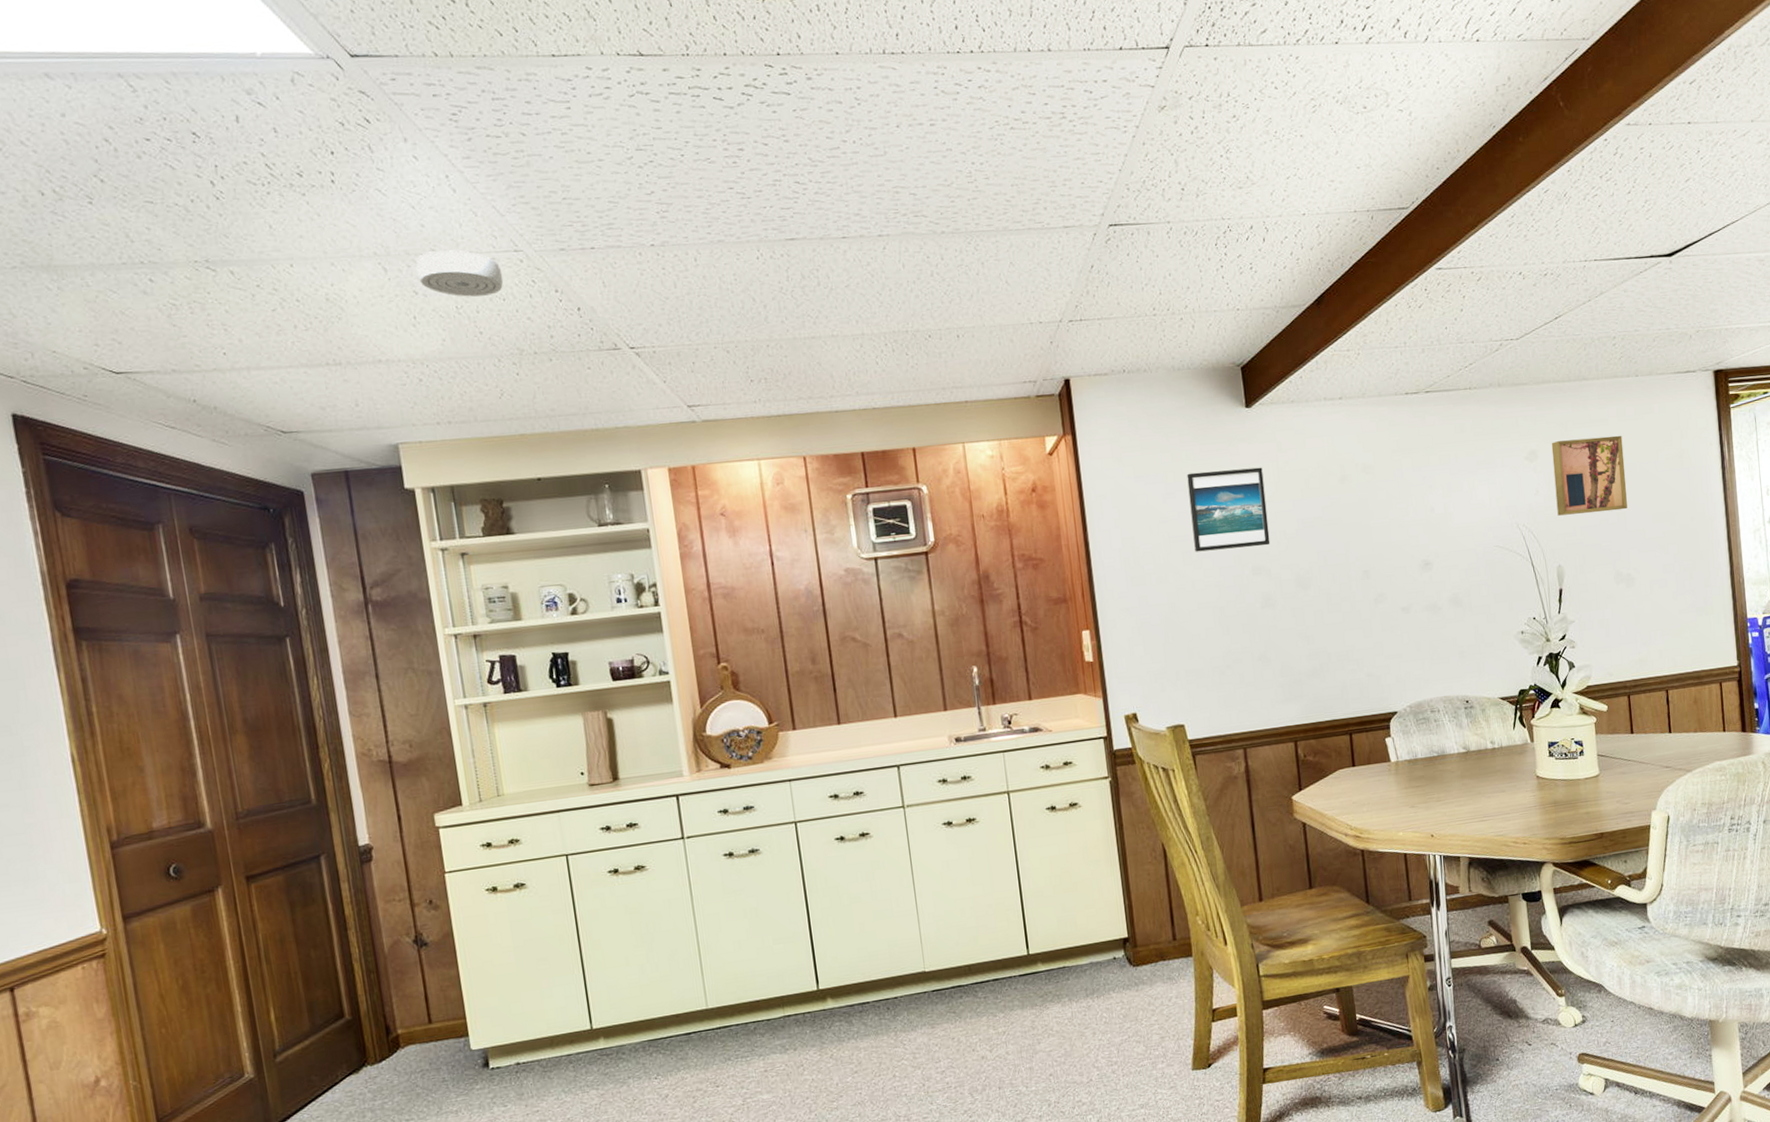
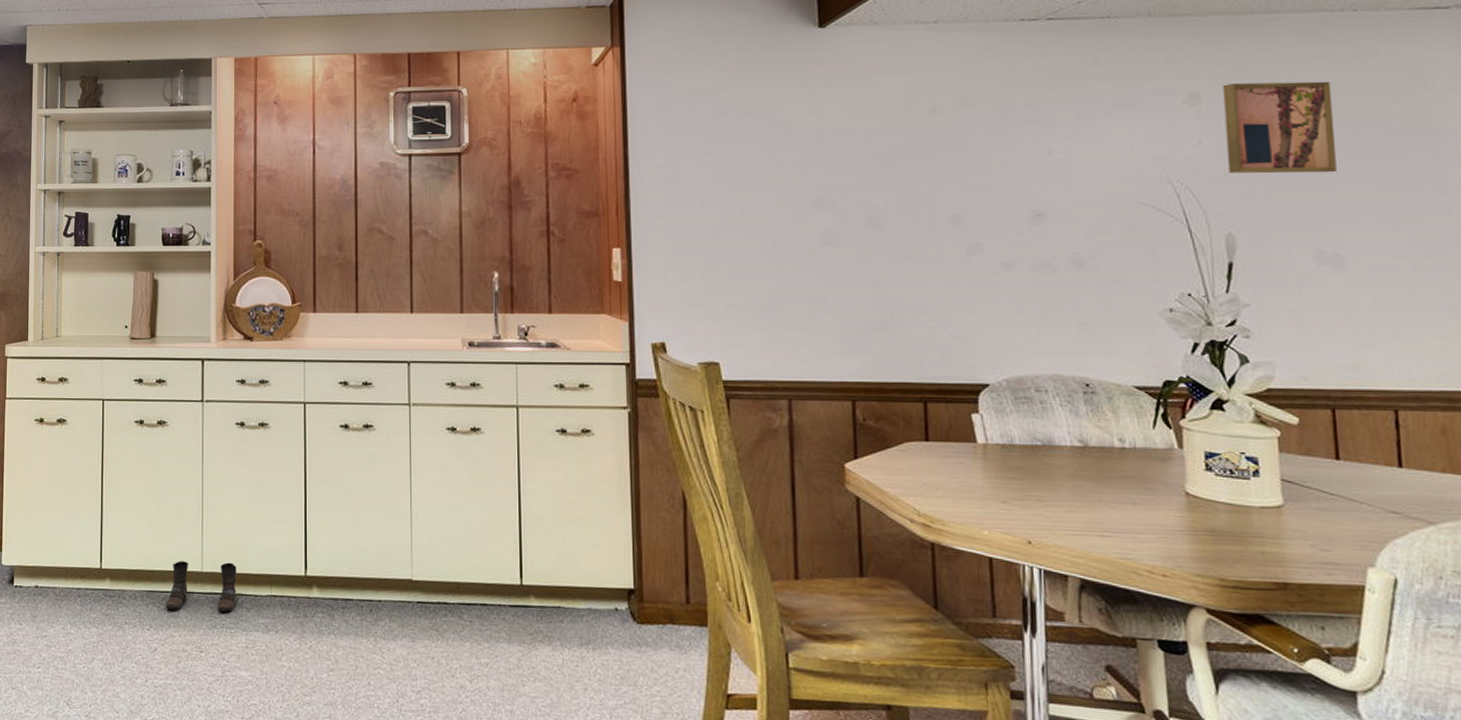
boots: none [671,993,747,1054] -> present [165,561,237,612]
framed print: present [1187,467,1271,552] -> none [744,91,838,177]

